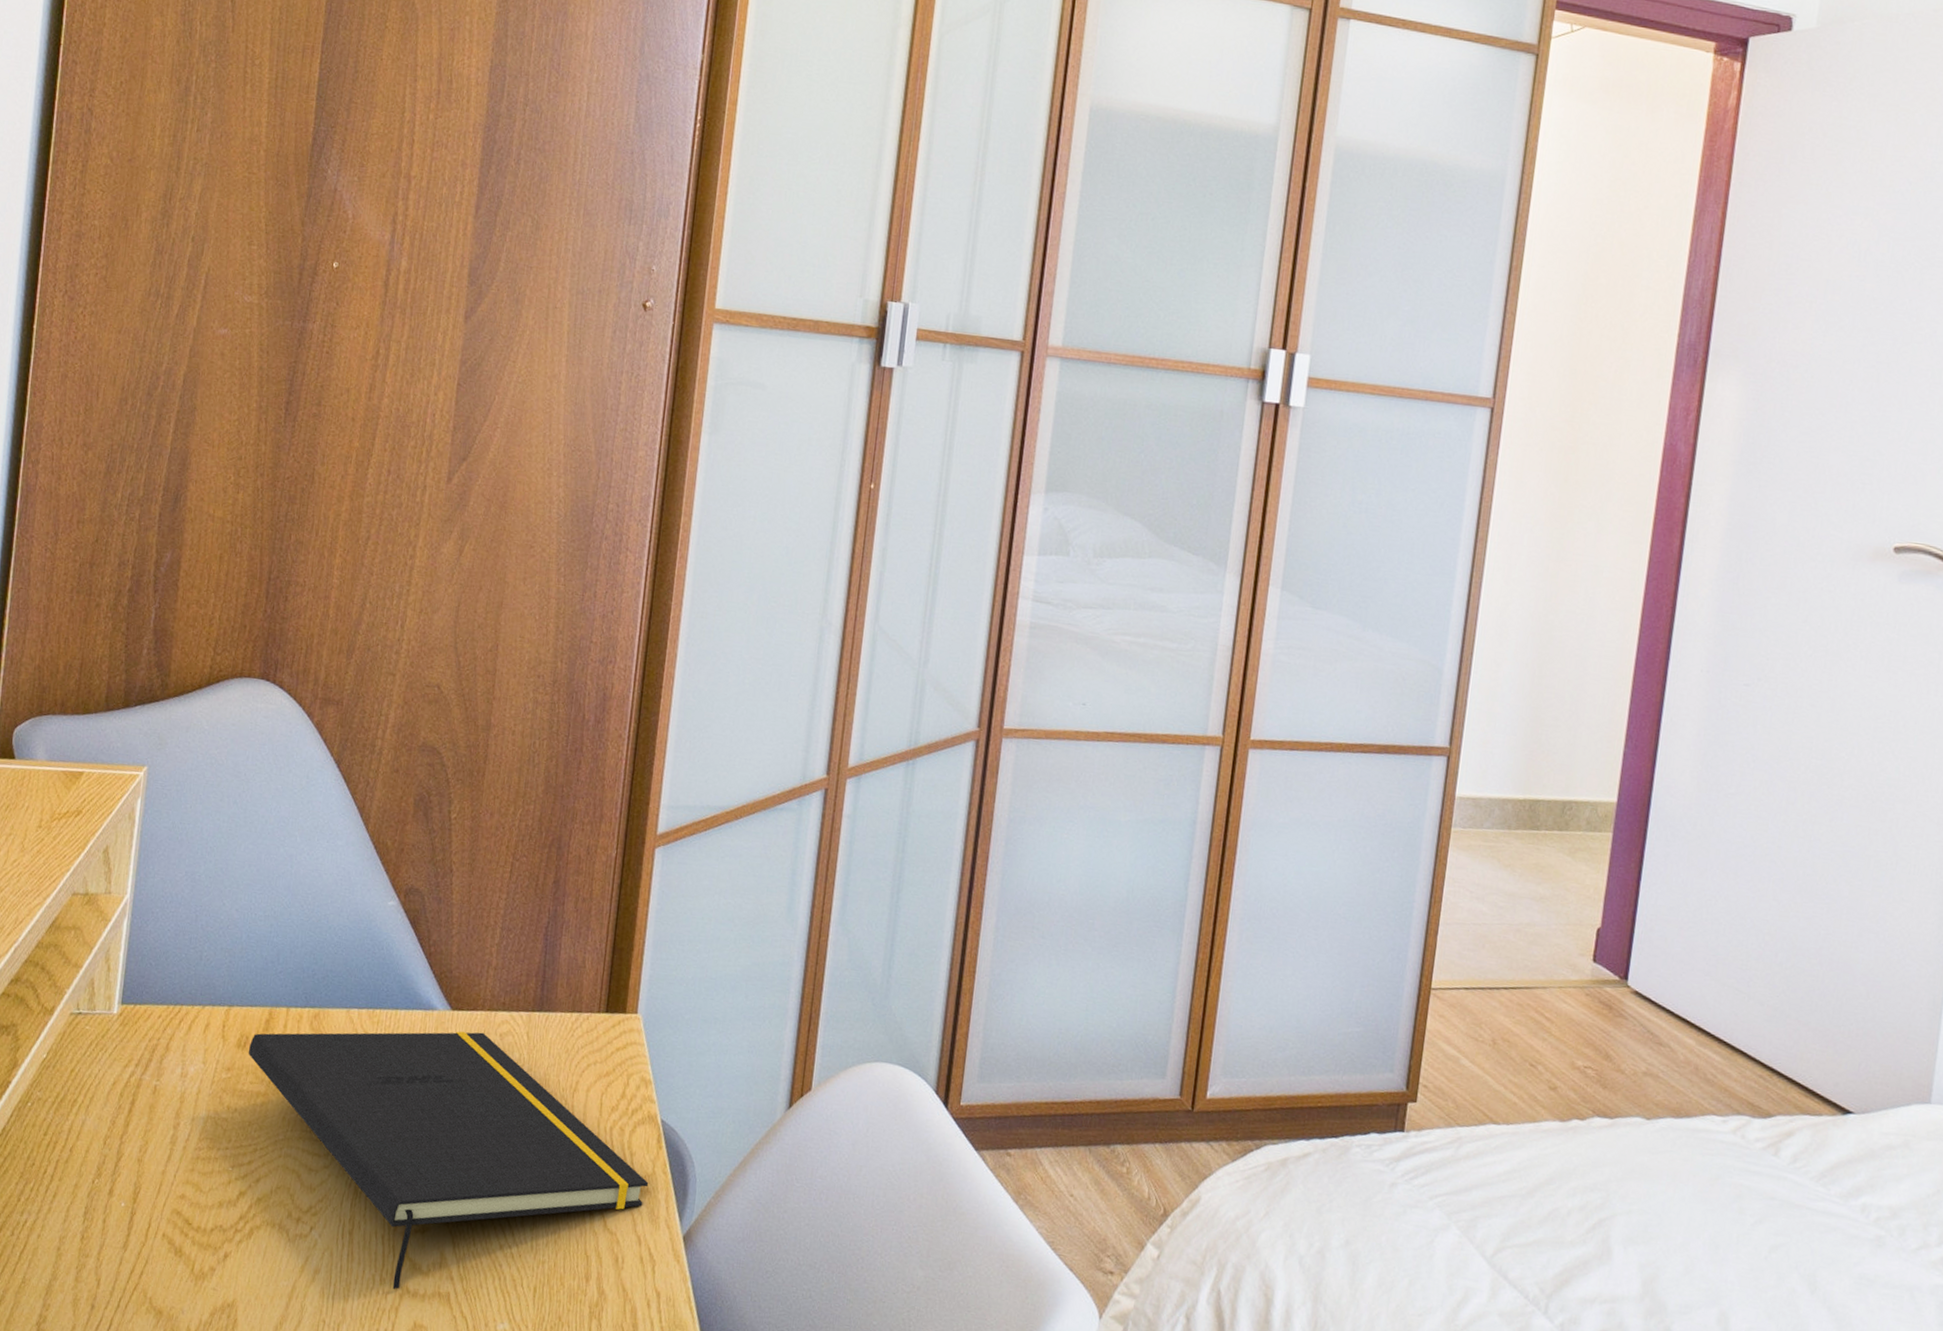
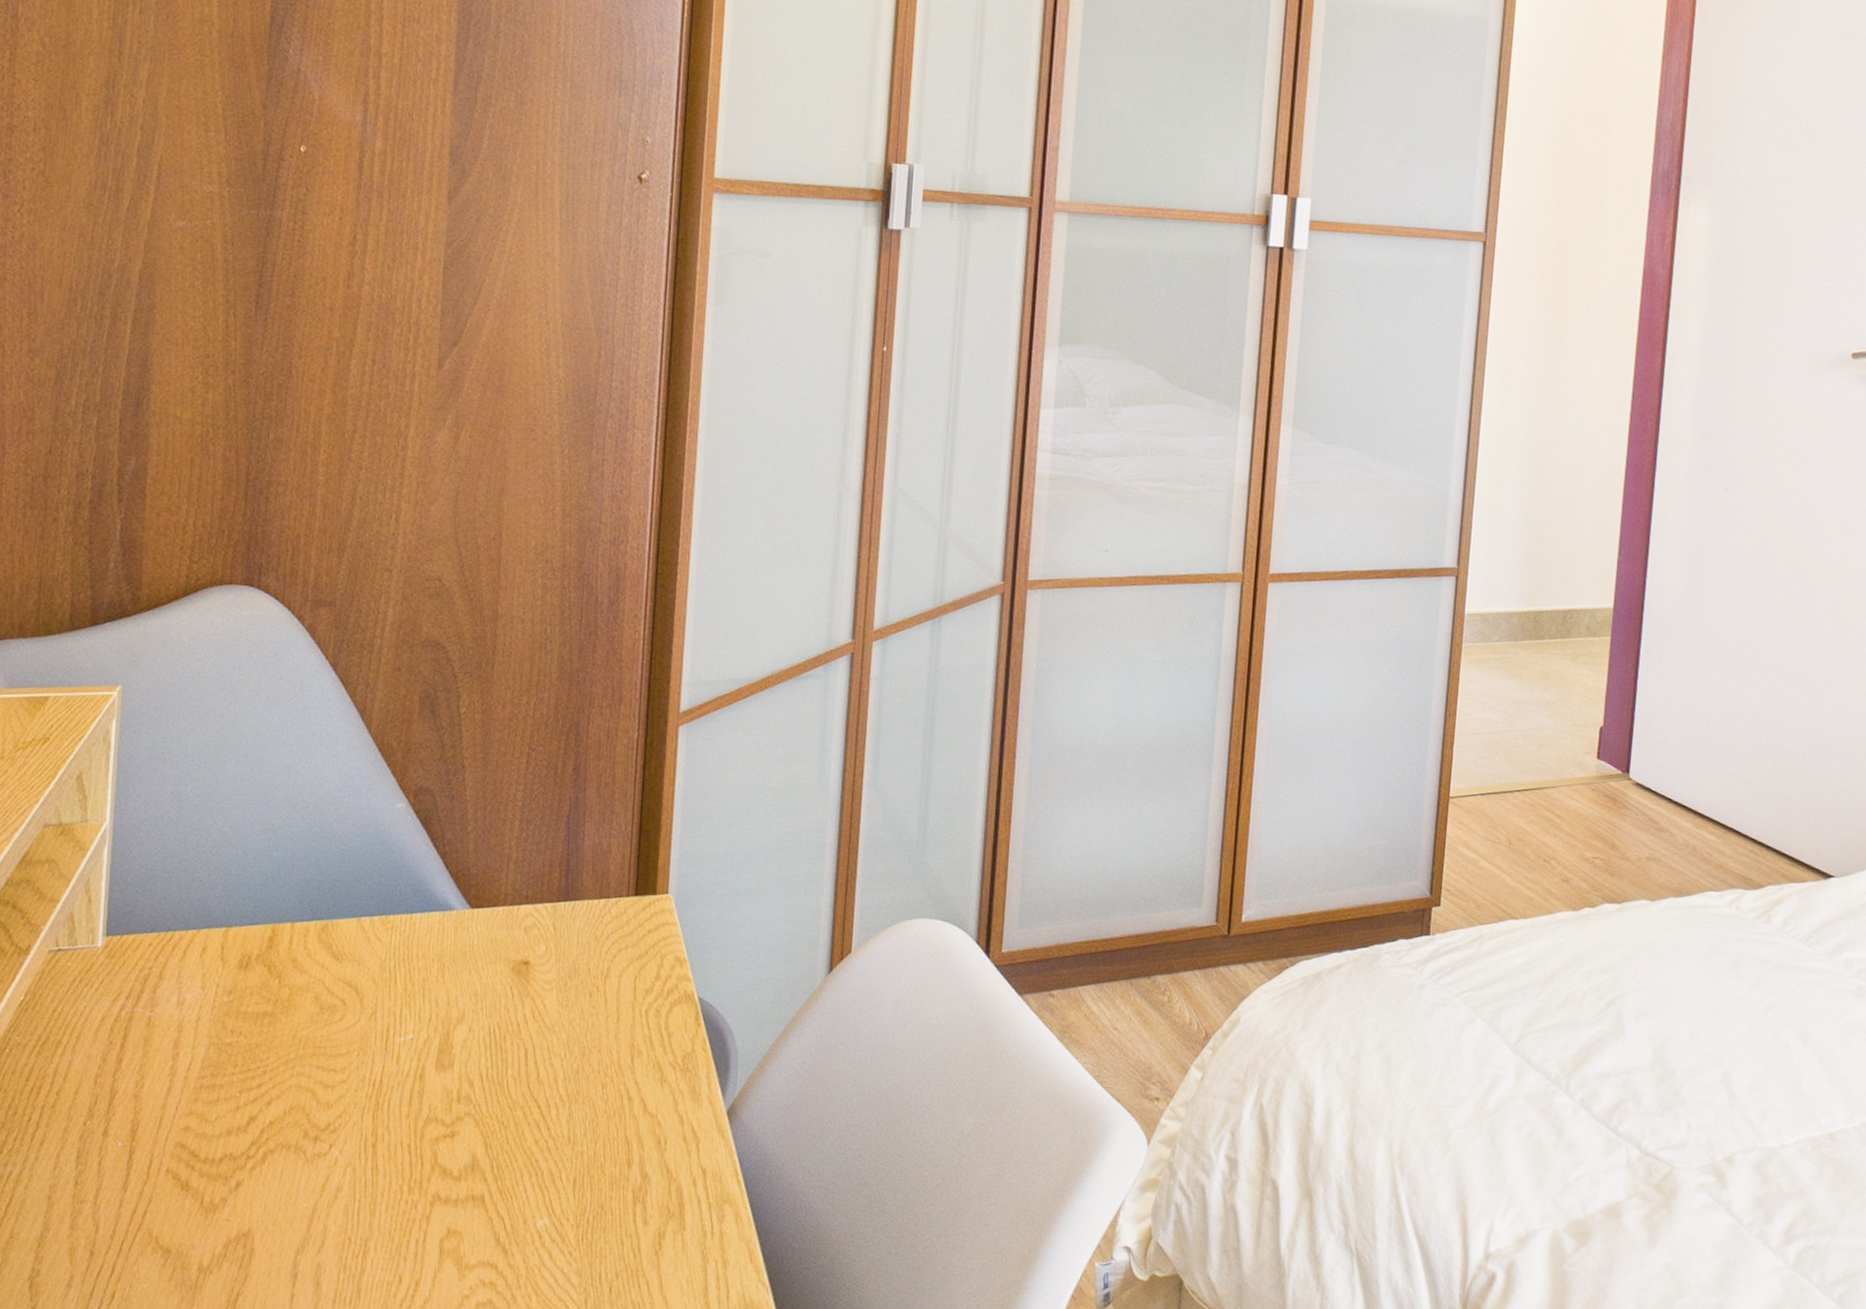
notepad: present [248,1031,649,1289] -> none [251,928,689,1198]

